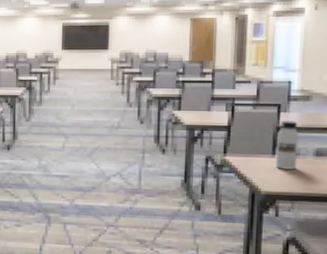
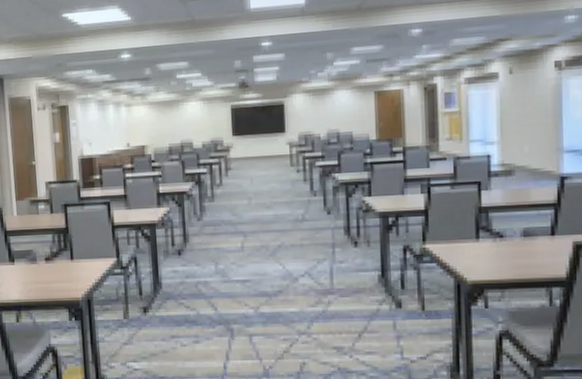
water bottle: present [275,121,299,170] -> none [479,199,505,254]

